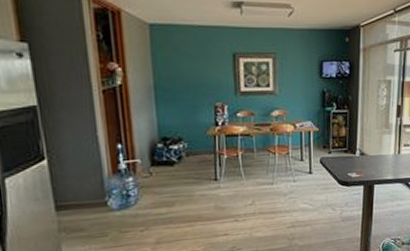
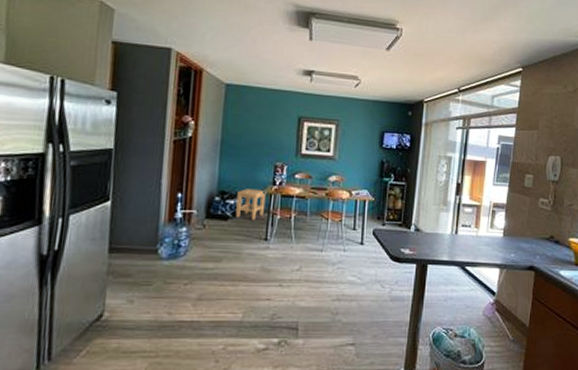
stool: none [180,131,211,163] -> present [235,189,266,220]

